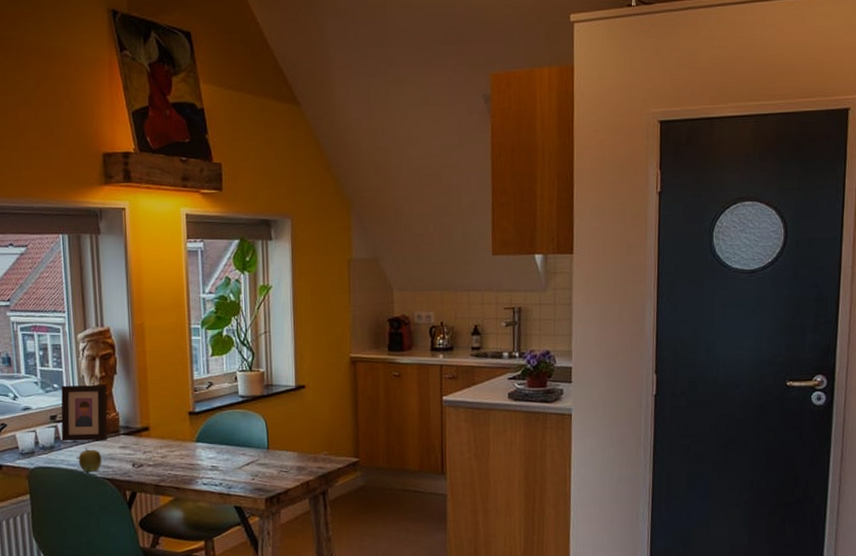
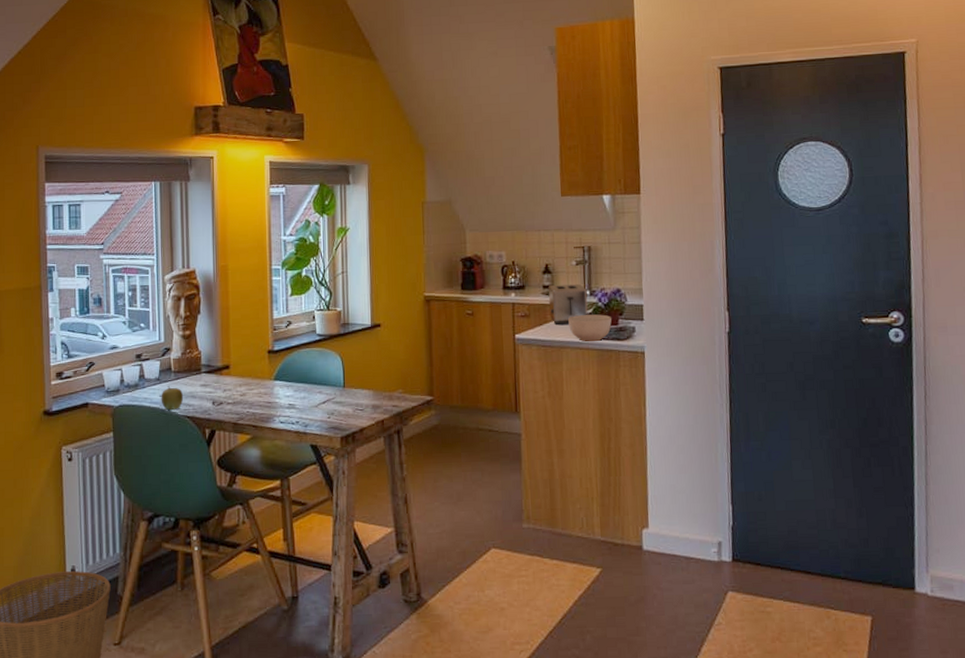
picture frame: present [61,385,108,442] -> none [145,324,191,380]
toaster: none [476,345,517,387] -> present [548,283,588,325]
bowl: none [496,376,541,405] -> present [568,314,612,342]

